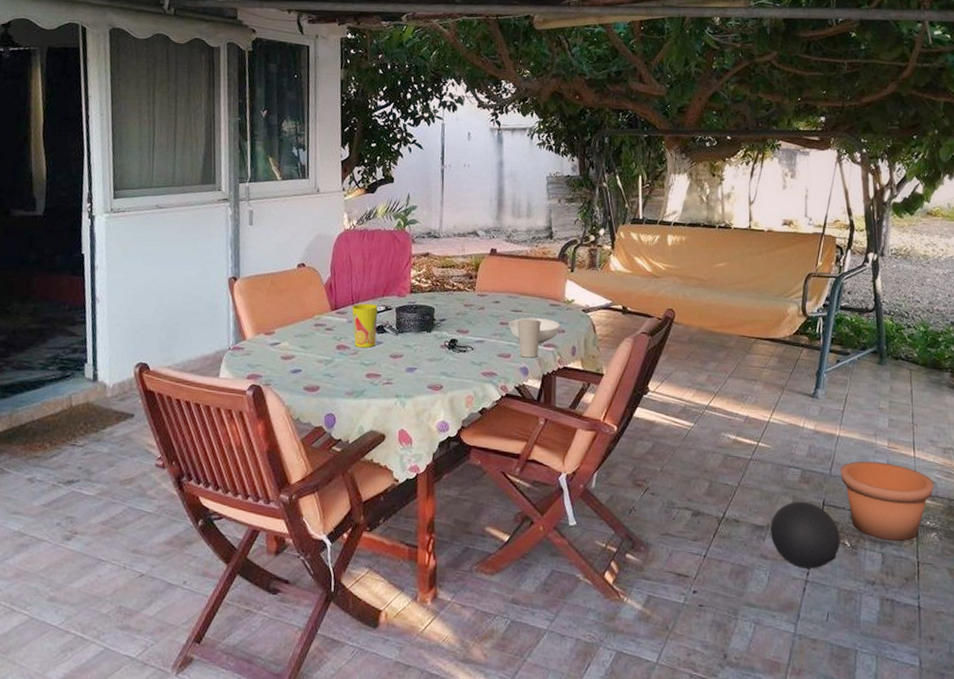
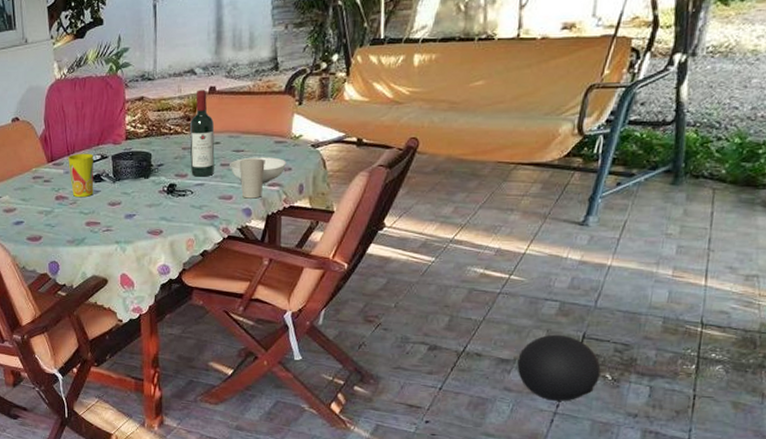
wine bottle: none [471,250,495,334] -> present [190,90,215,177]
pot: present [841,461,934,541] -> none [608,291,728,374]

